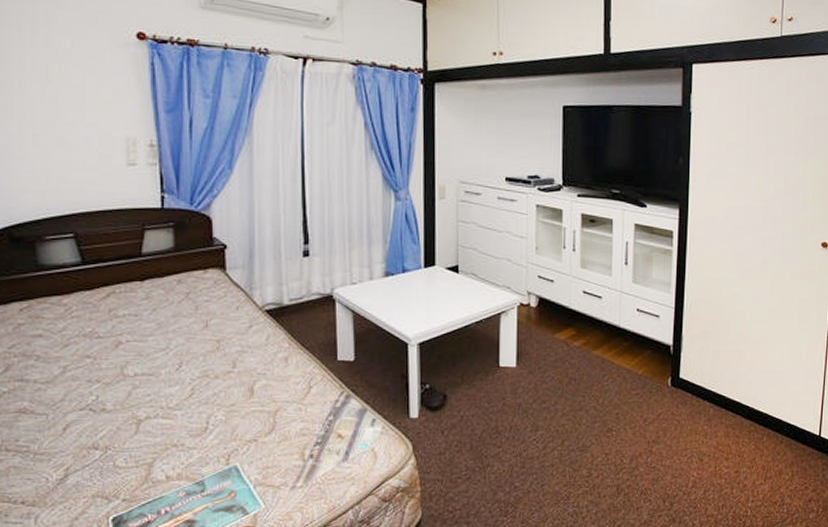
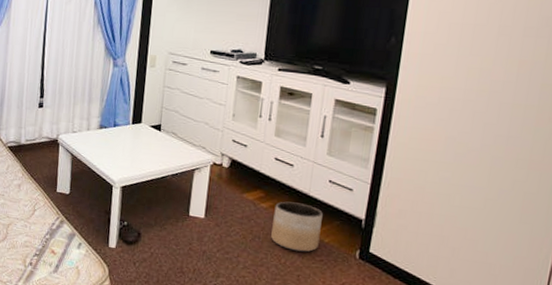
planter: none [587,336,634,388] -> present [271,201,323,252]

